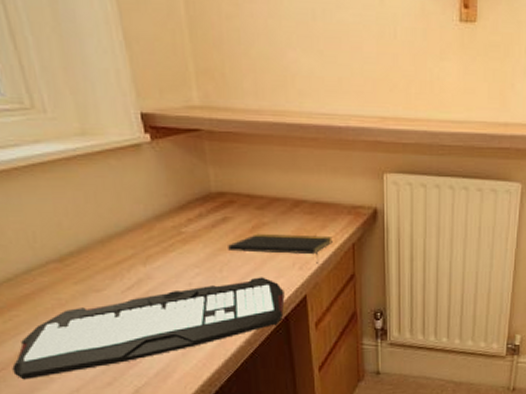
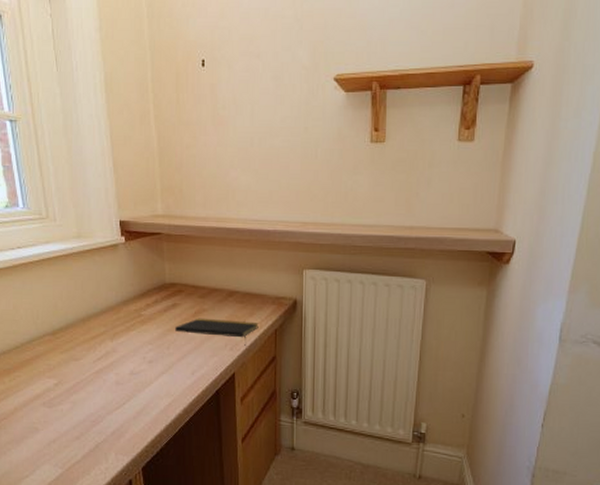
keyboard: present [12,277,285,380] -> none [11,355,217,429]

